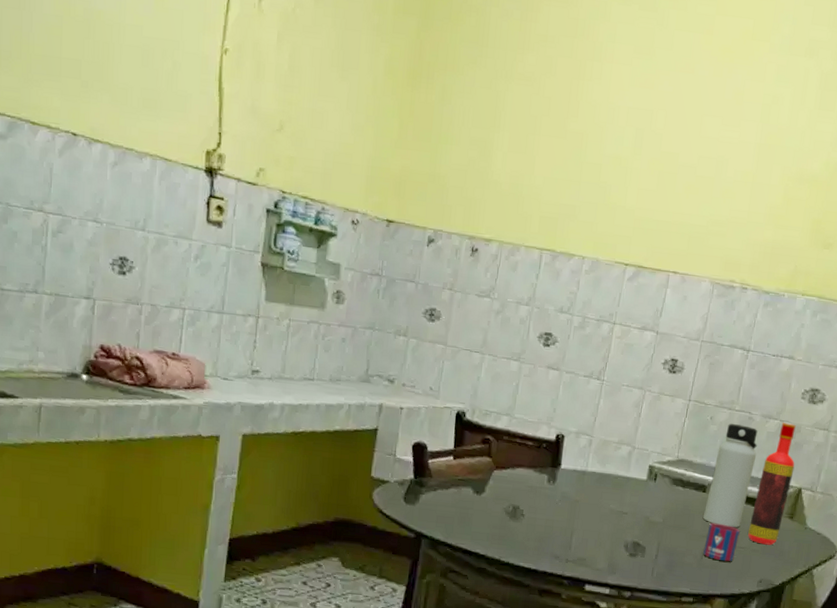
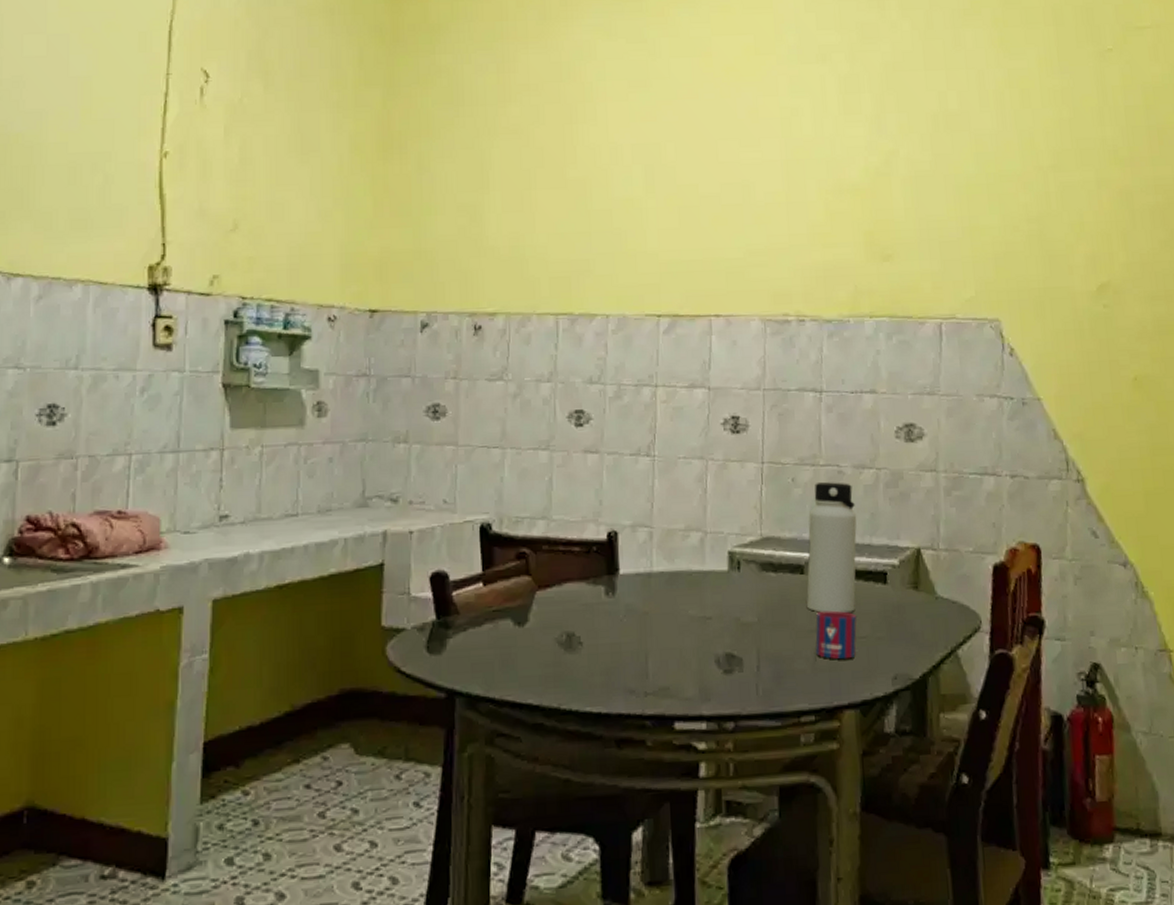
bottle: present [748,422,796,545] -> none [866,470,907,629]

